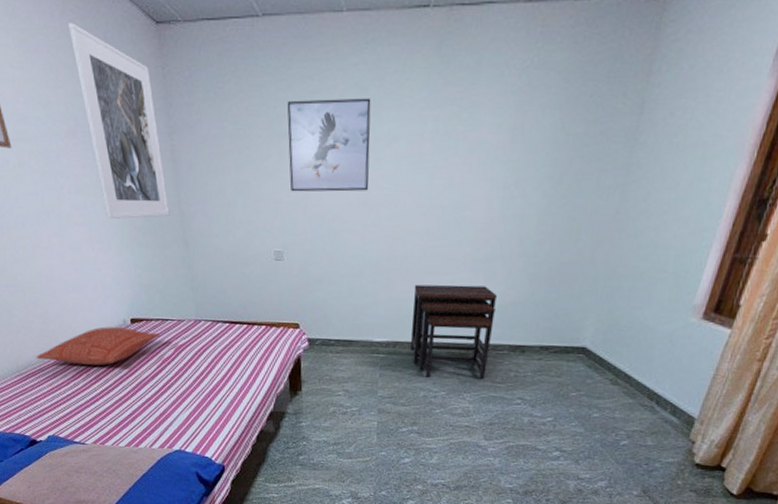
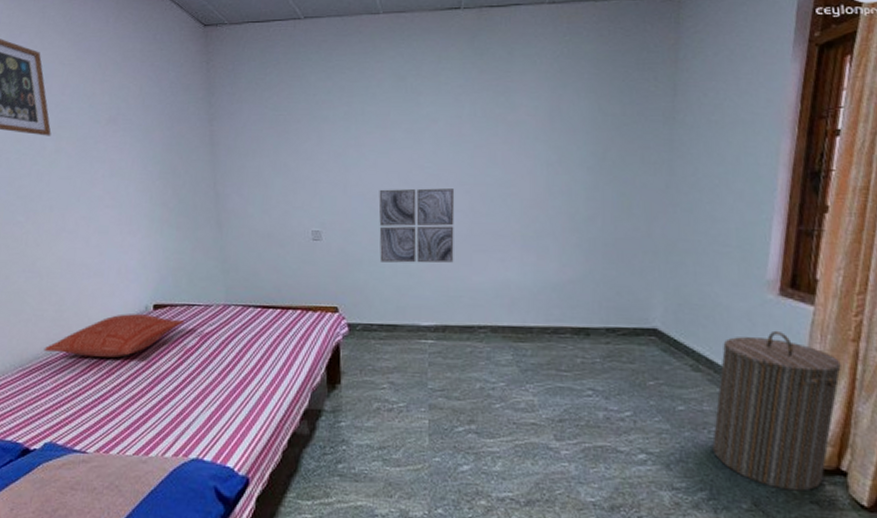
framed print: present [68,23,170,220] -> none [121,27,205,202]
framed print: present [287,98,371,192] -> none [326,85,410,172]
wall art: none [338,210,412,284] -> present [378,188,455,263]
desk: present [409,284,498,381] -> none [461,262,553,369]
laundry hamper: none [617,350,743,483] -> present [712,330,842,492]

